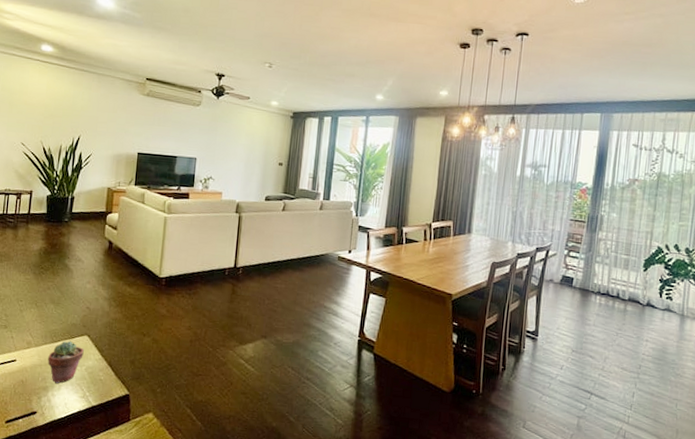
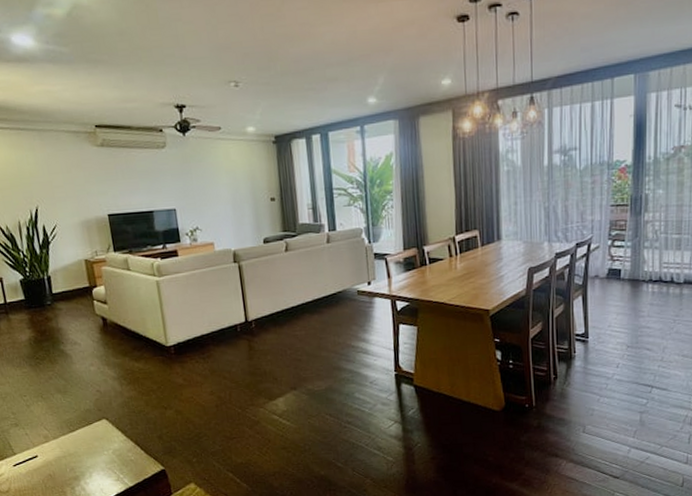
potted succulent: present [47,340,84,384] -> none [70,427,107,472]

